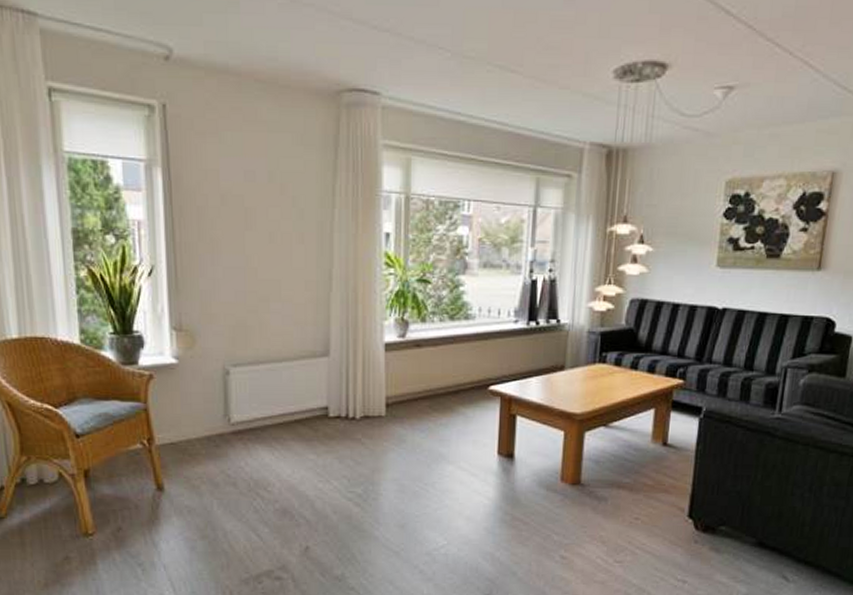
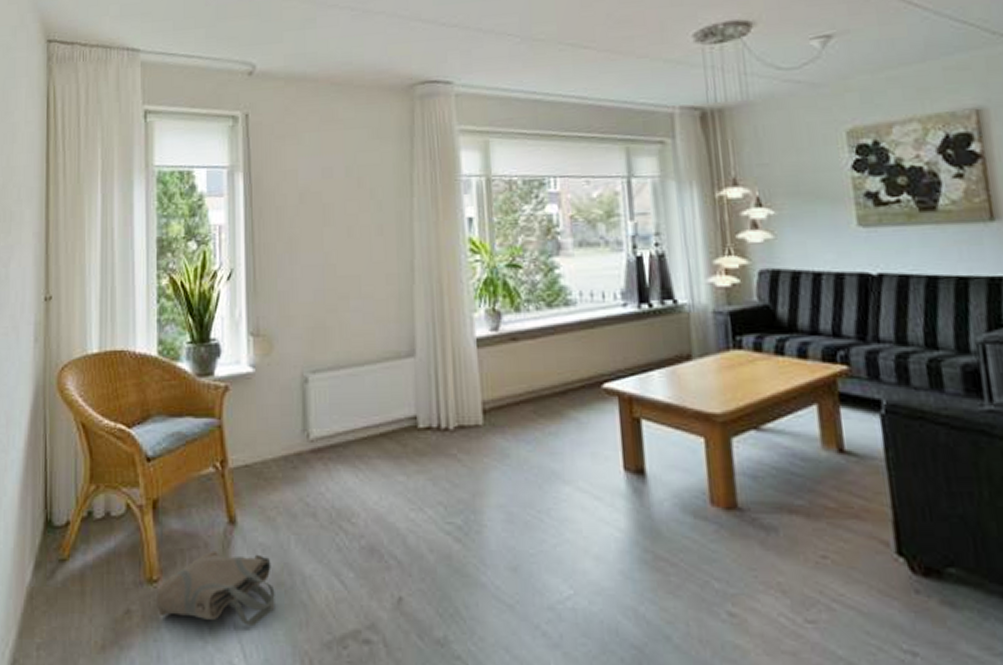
tote bag: none [92,511,200,569] -> present [157,550,275,627]

